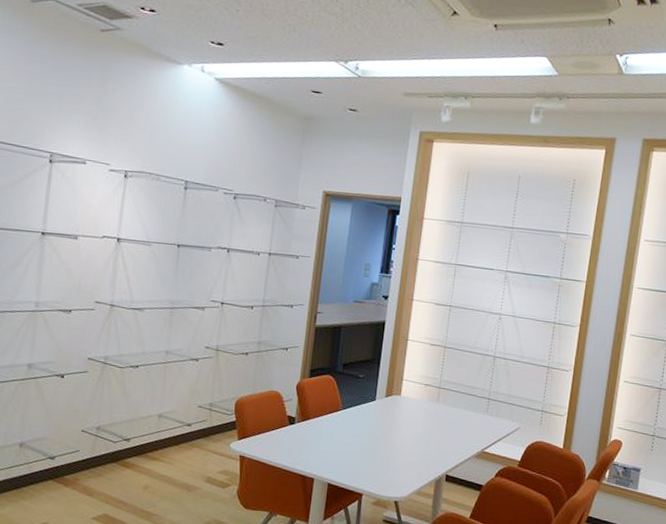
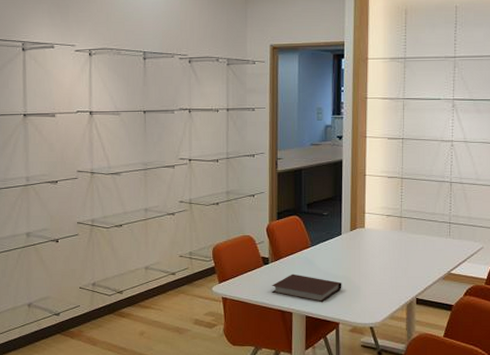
notebook: none [295,437,370,471] -> present [272,274,342,303]

